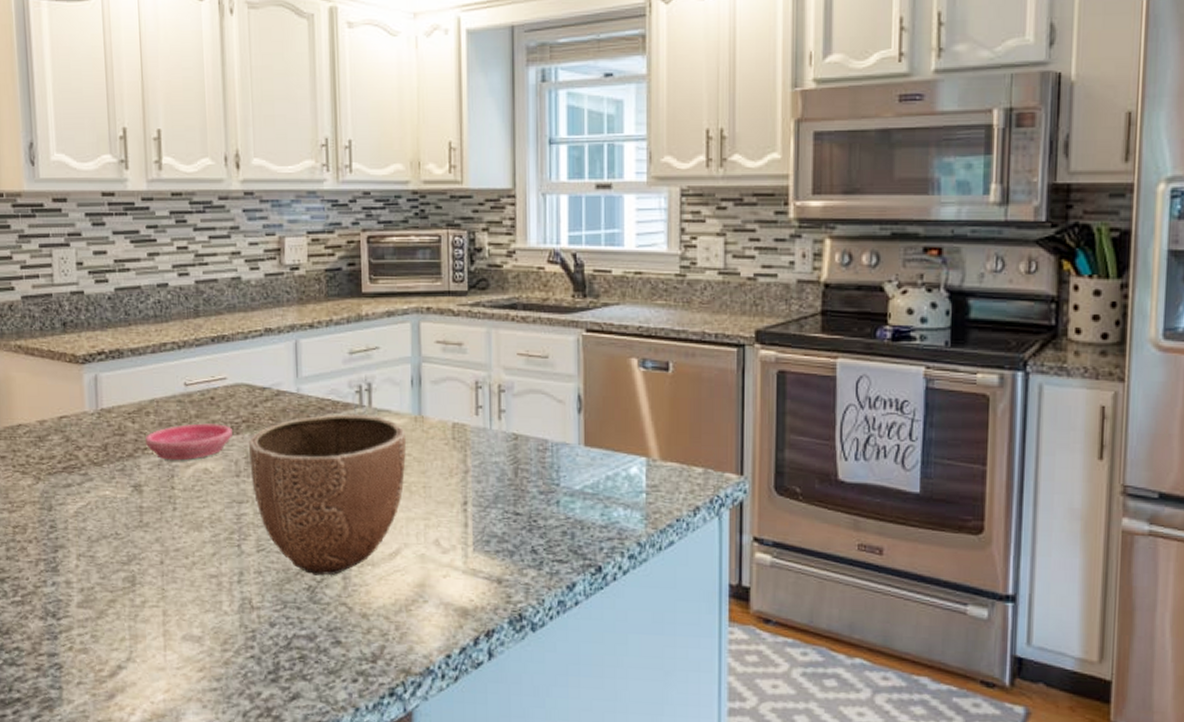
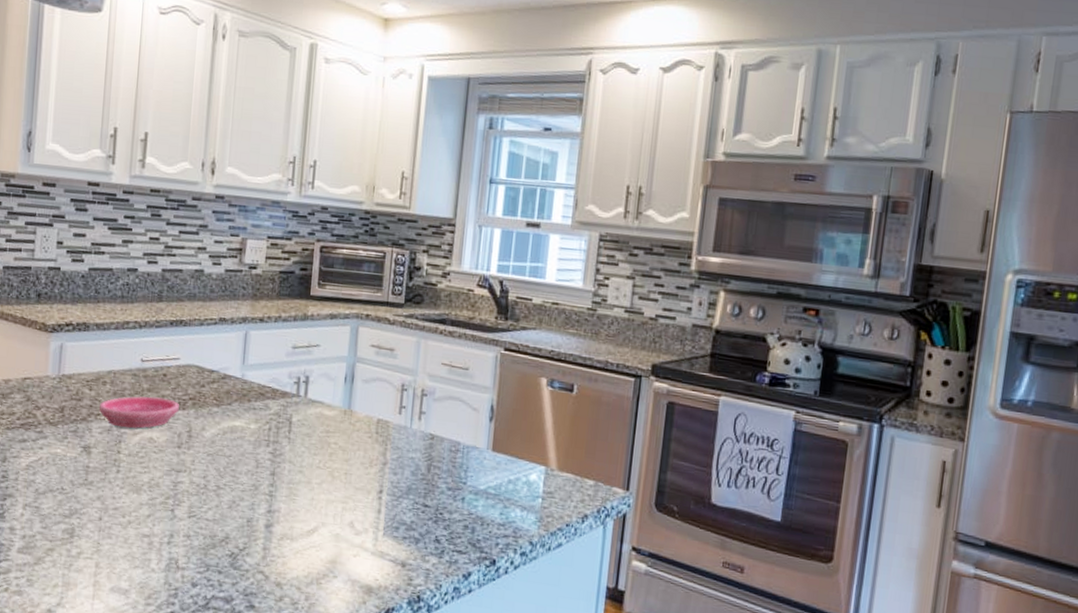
decorative bowl: present [248,414,407,576] -> none [191,400,335,545]

